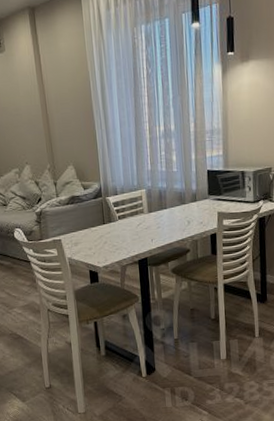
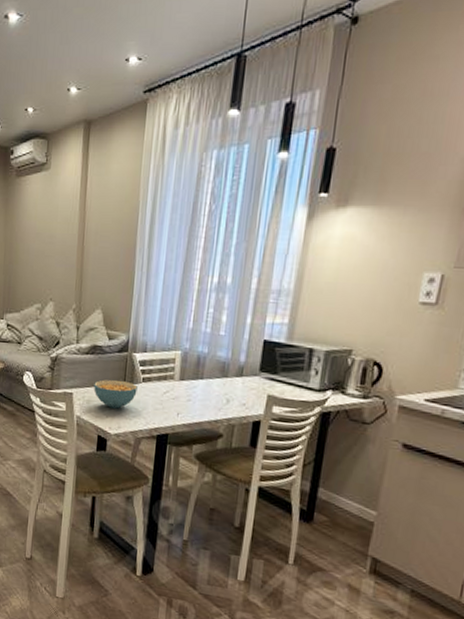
cereal bowl: none [78,221,116,246] -> present [93,380,138,409]

